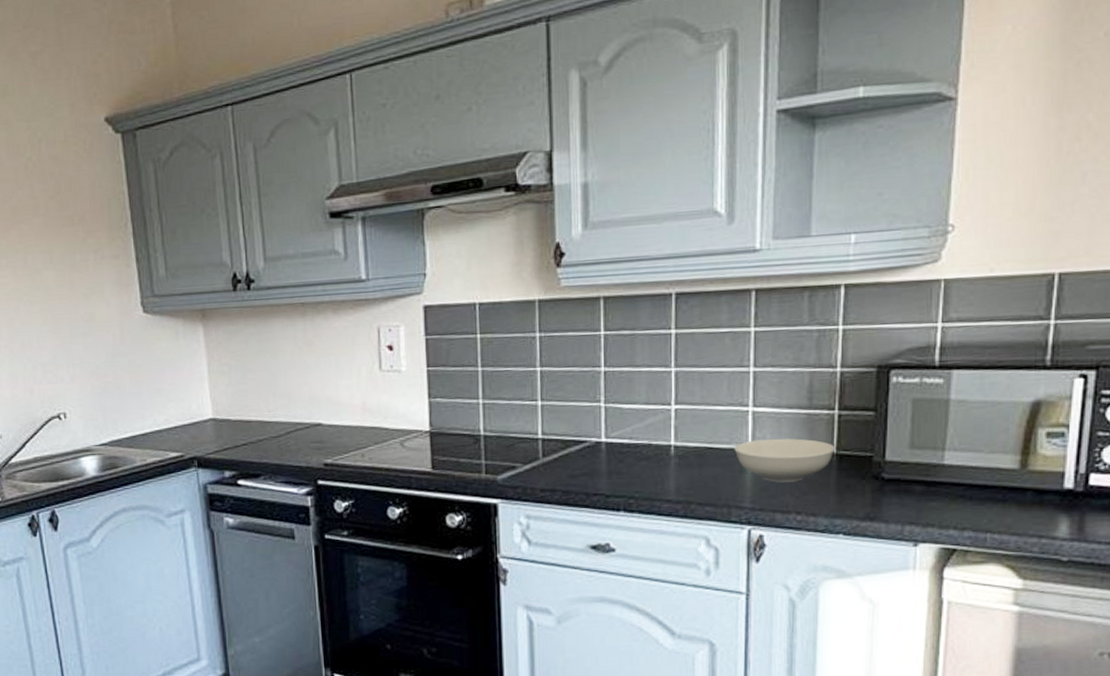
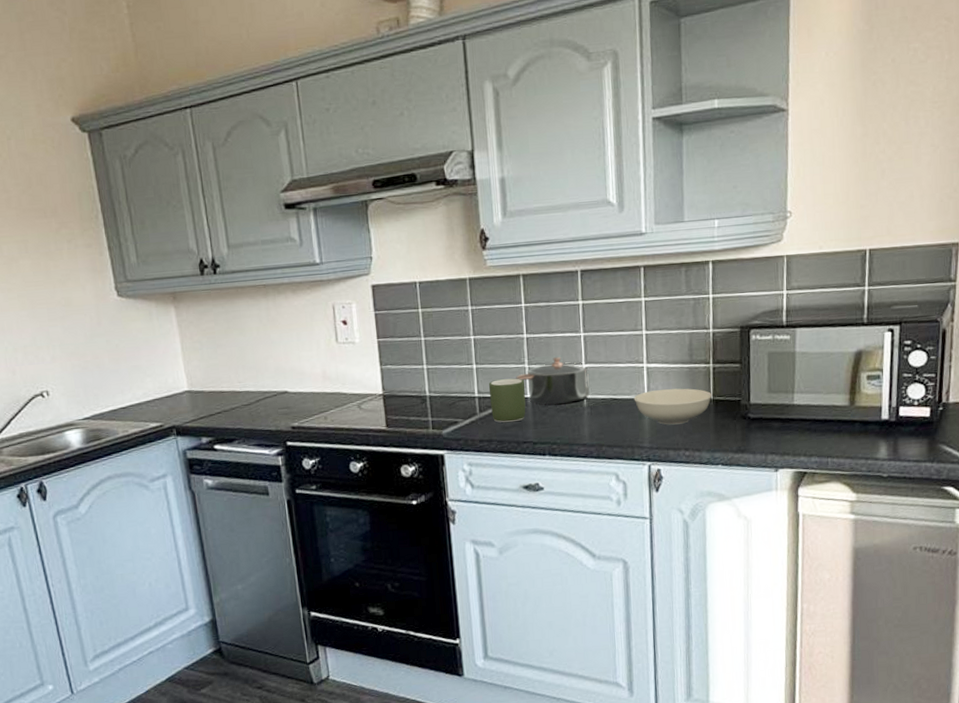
mug: none [555,418,600,471] -> present [488,378,526,423]
cooking pot: none [588,394,680,451] -> present [516,356,590,405]

